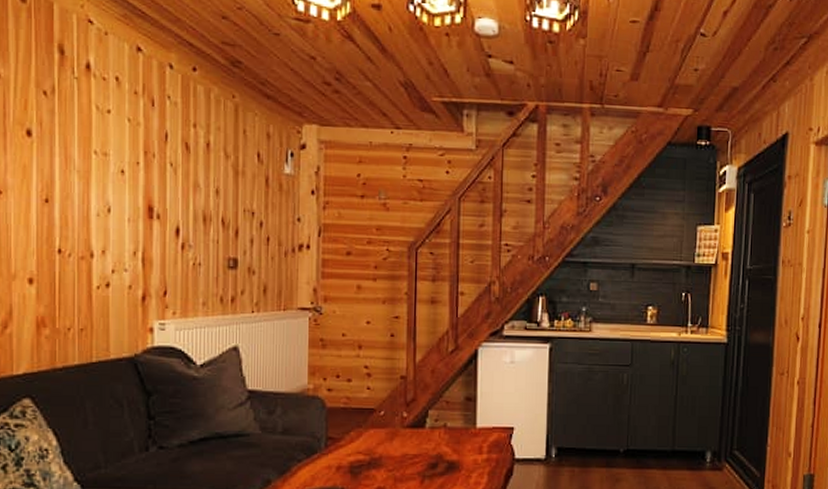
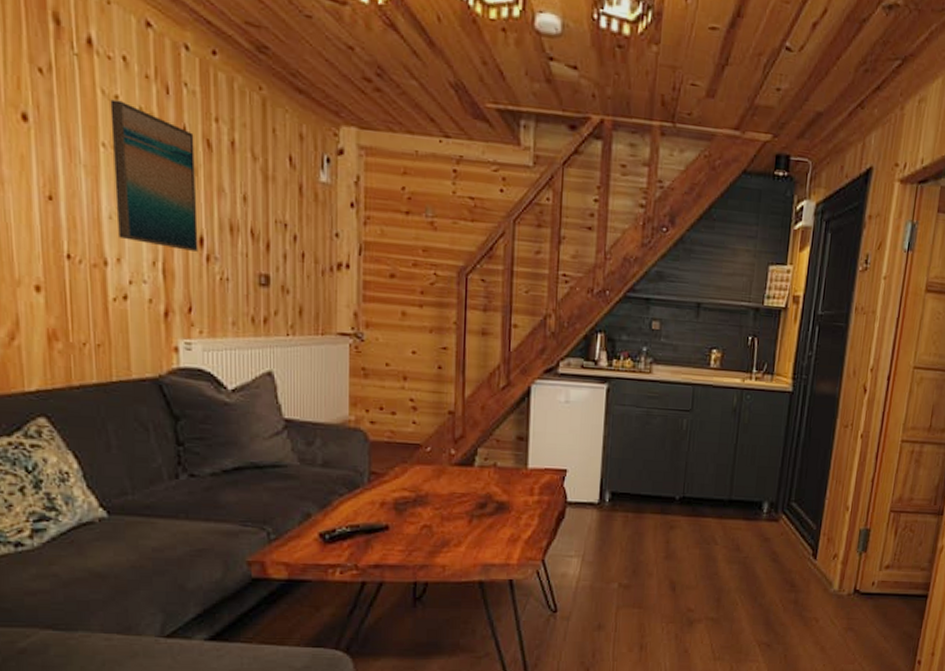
wall art: none [103,113,175,241] -> present [110,99,198,251]

